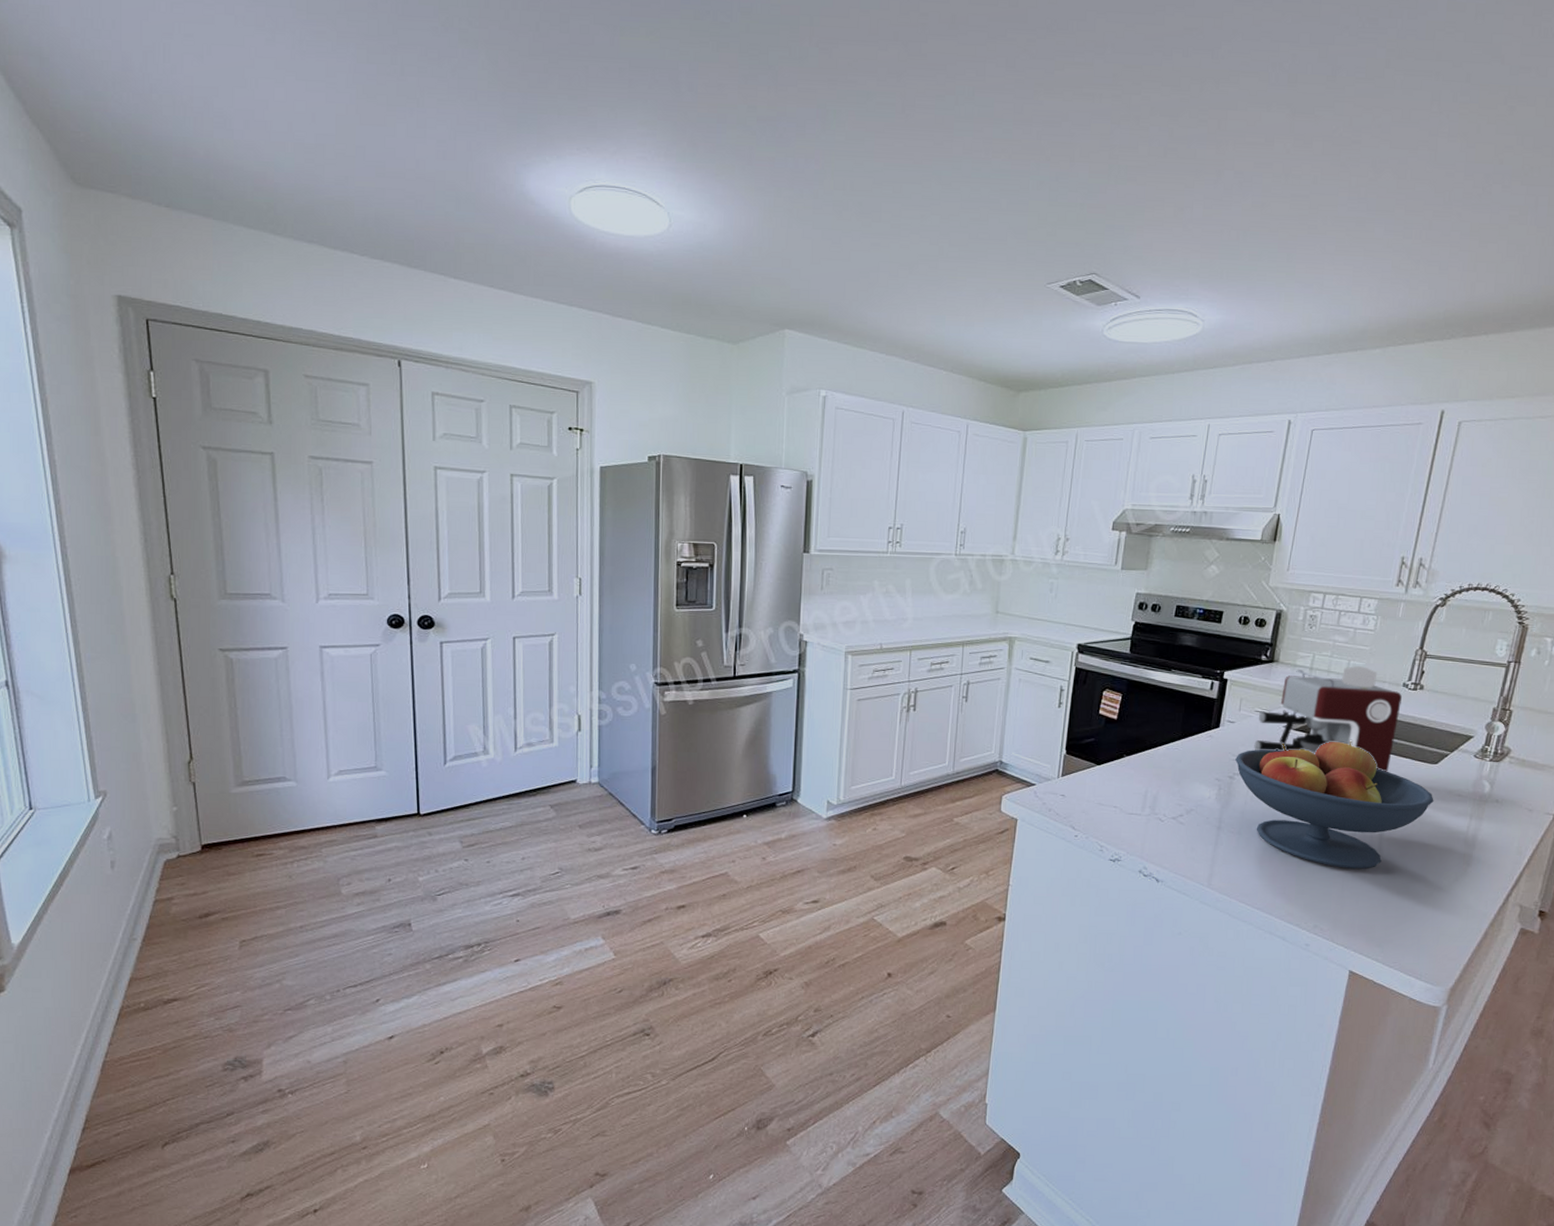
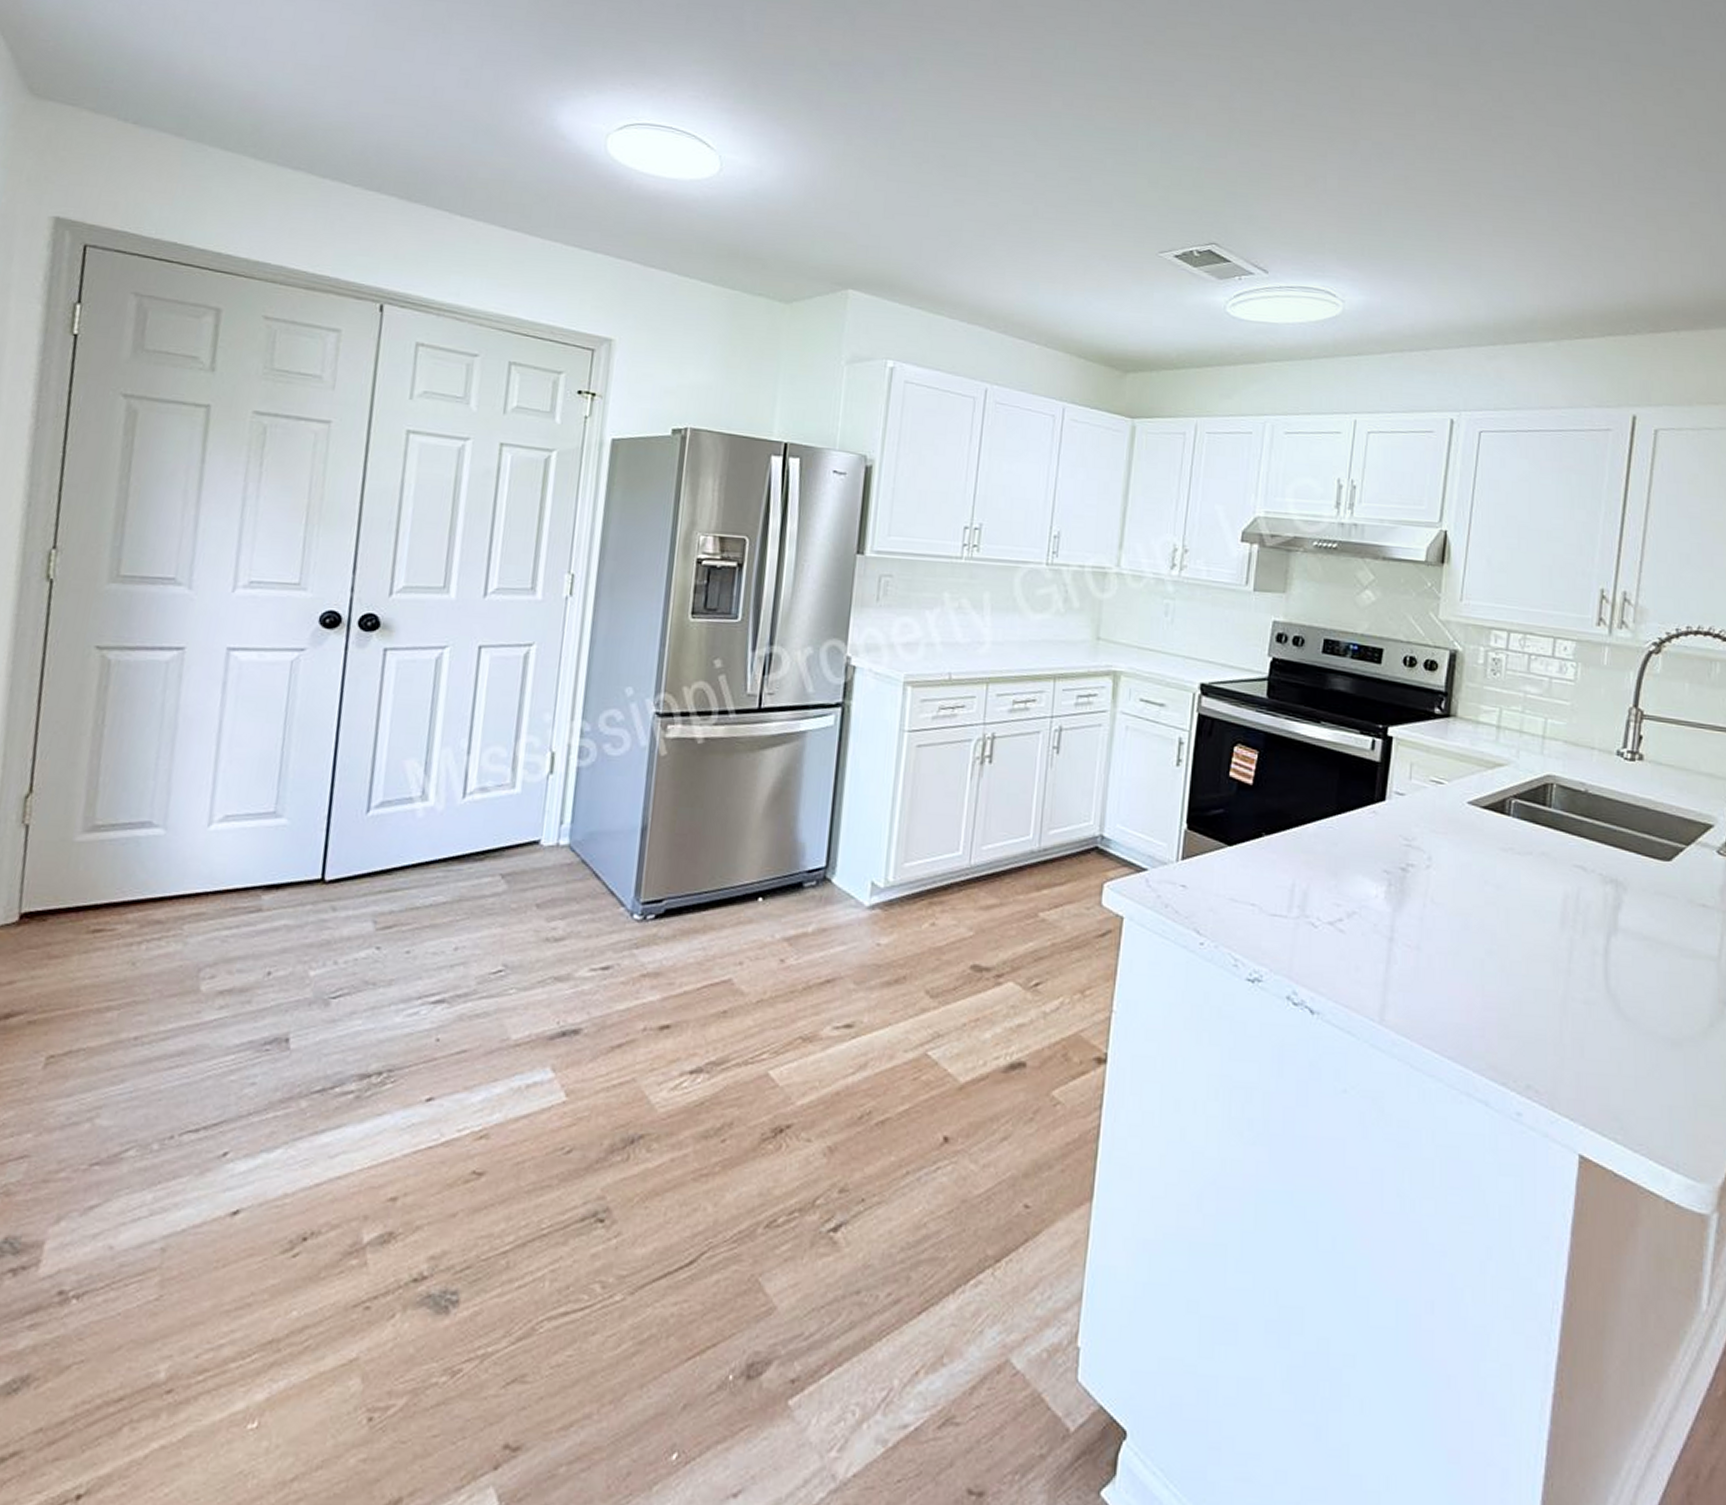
fruit bowl: present [1235,740,1434,869] -> none [1408,824,1671,1005]
coffee maker: present [1254,666,1402,772] -> none [1431,726,1617,870]

